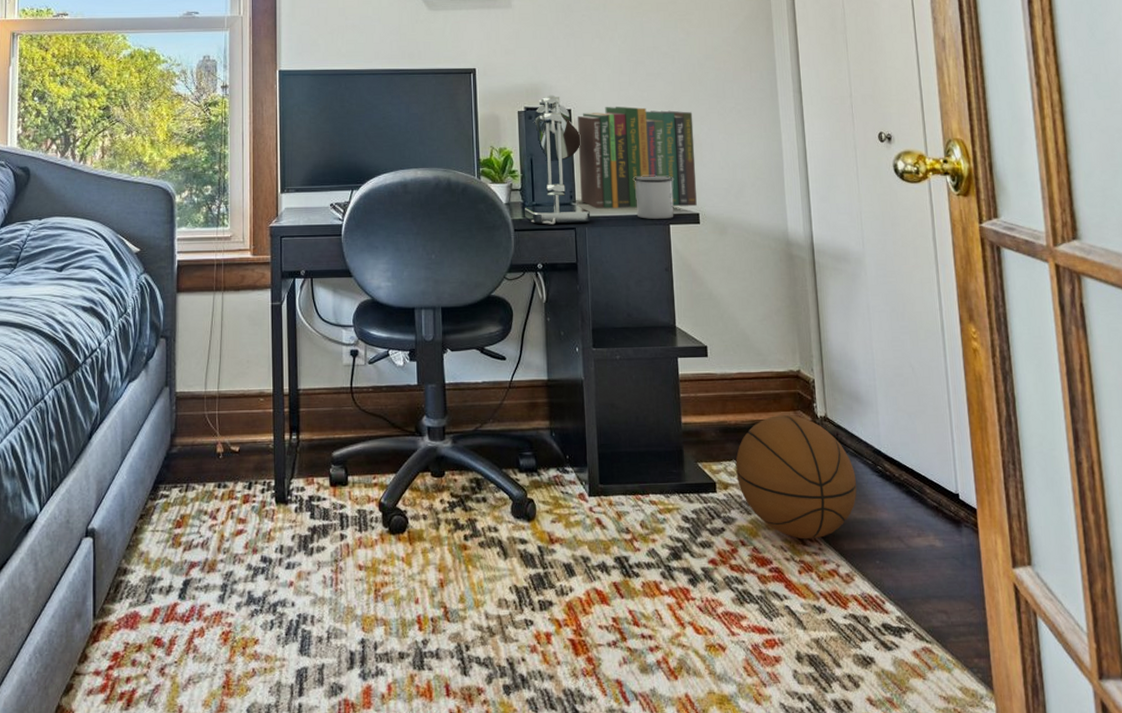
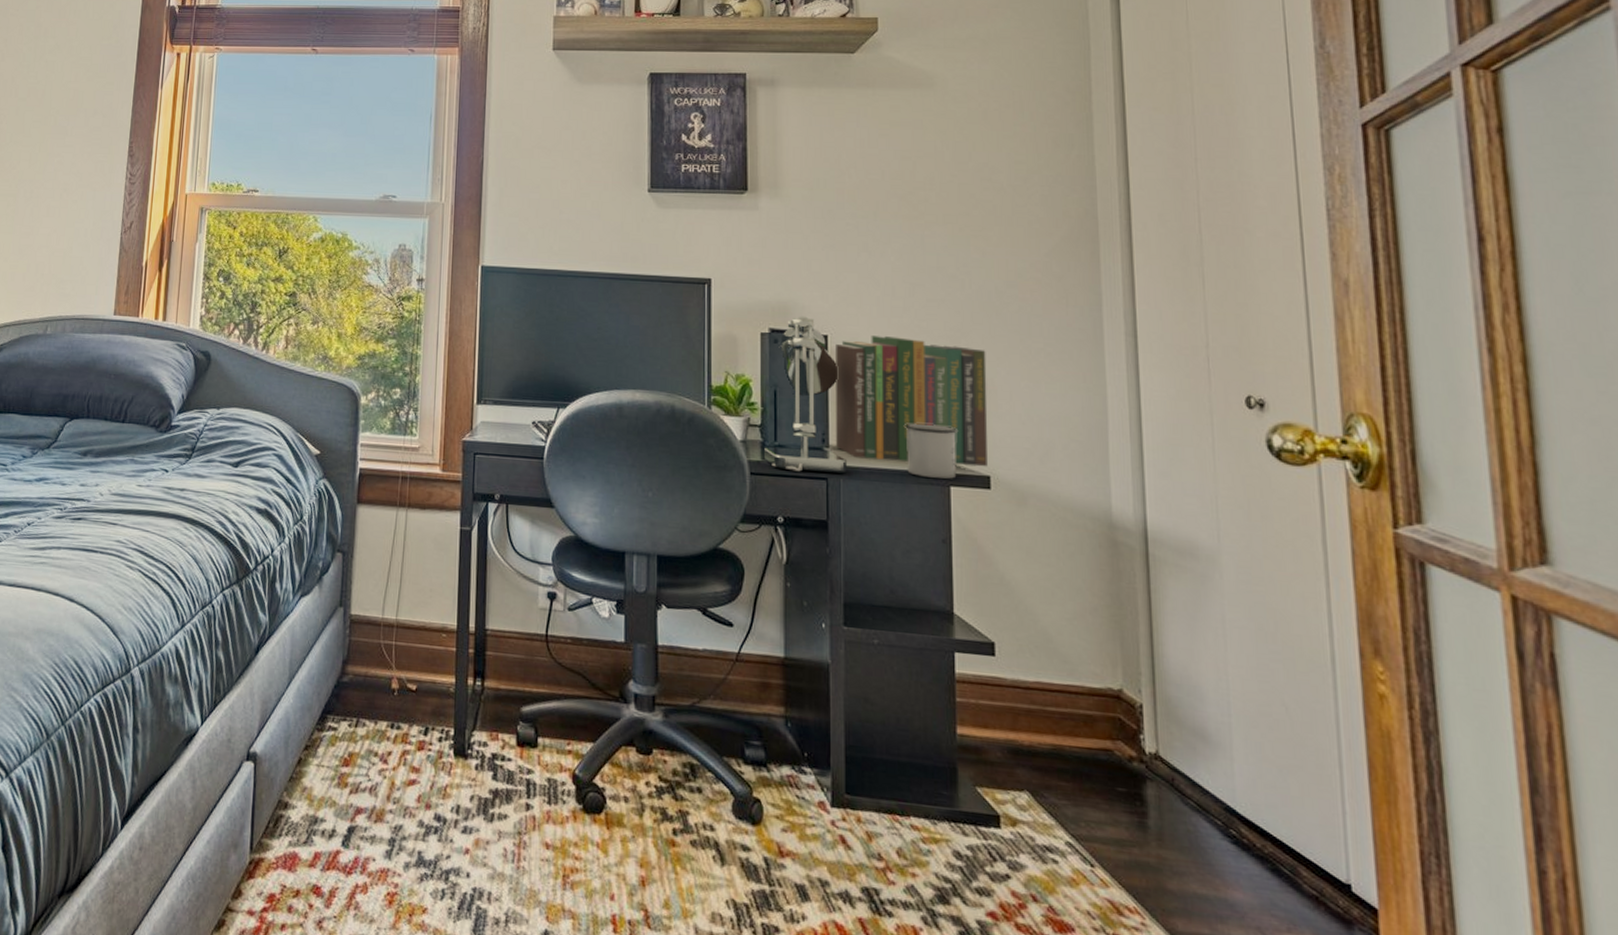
basketball: present [735,415,857,540] -> none [1028,742,1199,910]

